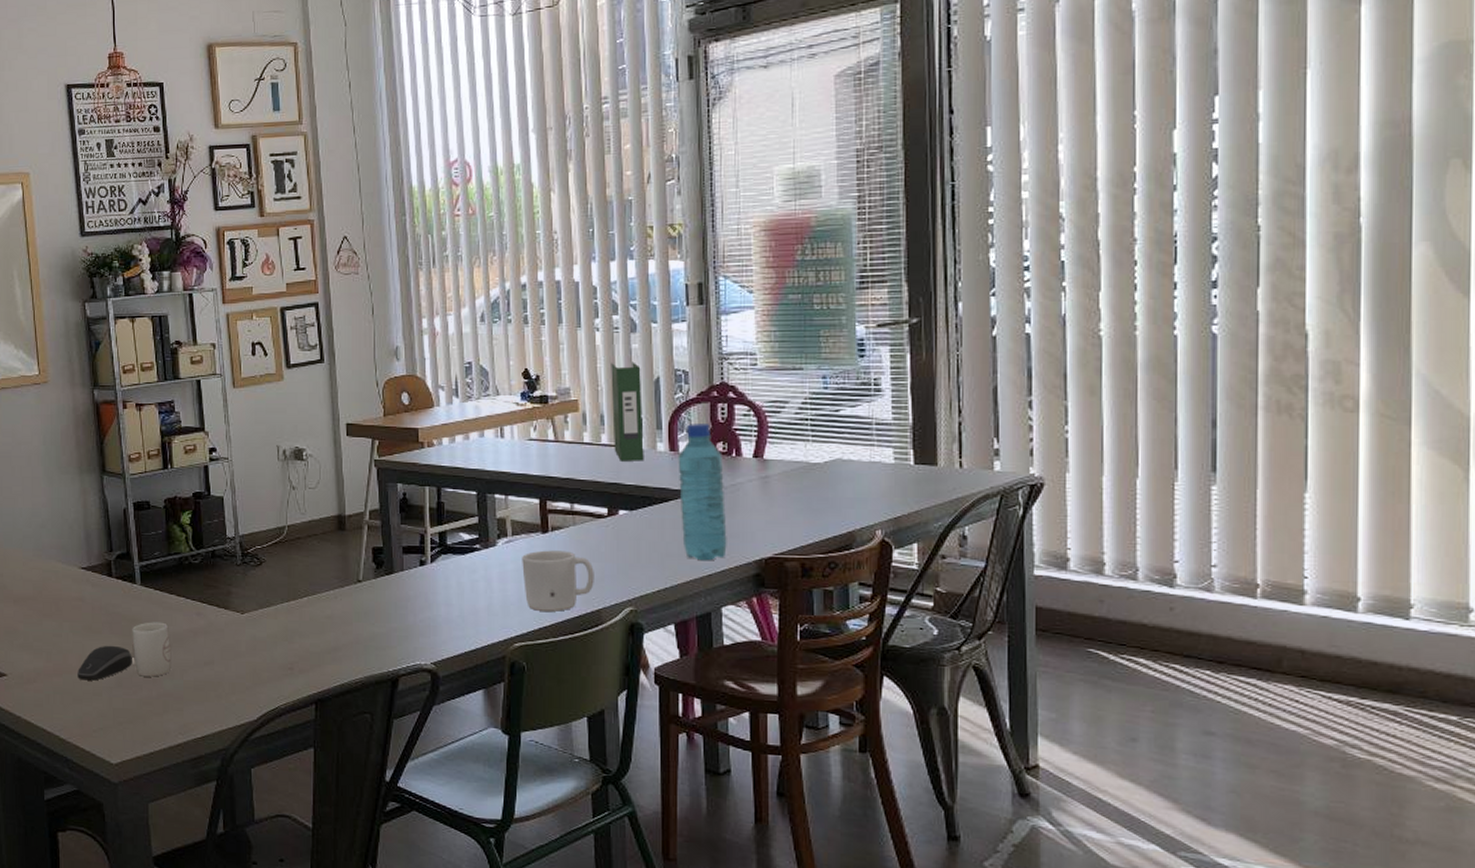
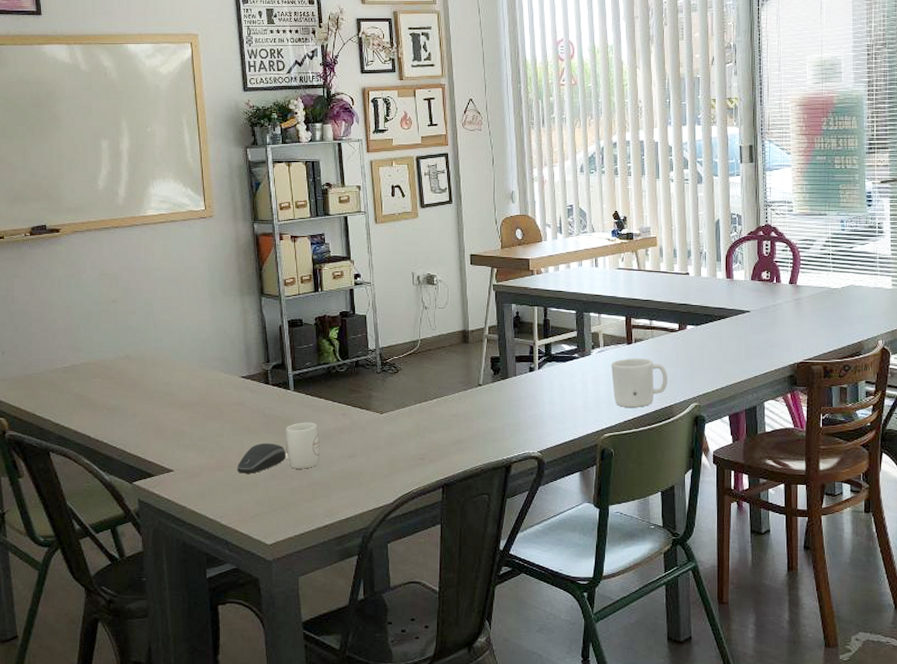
binder: present [611,362,644,461] -> none [682,207,707,287]
water bottle: present [678,424,727,561] -> none [732,257,769,366]

